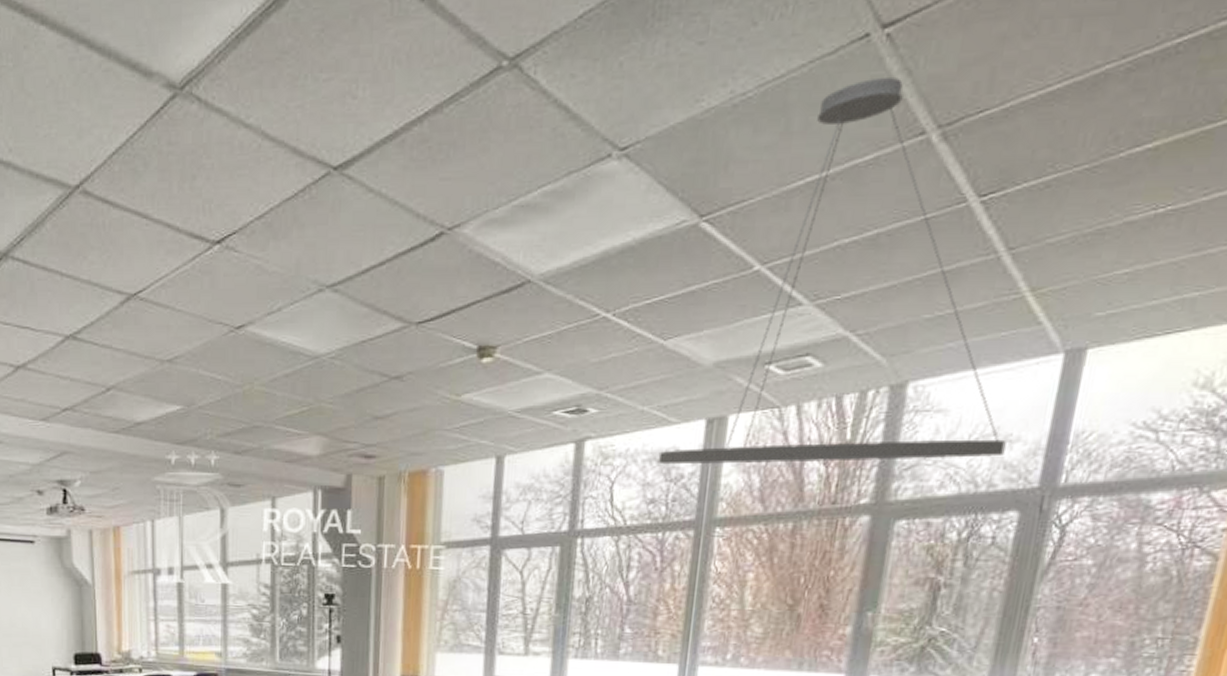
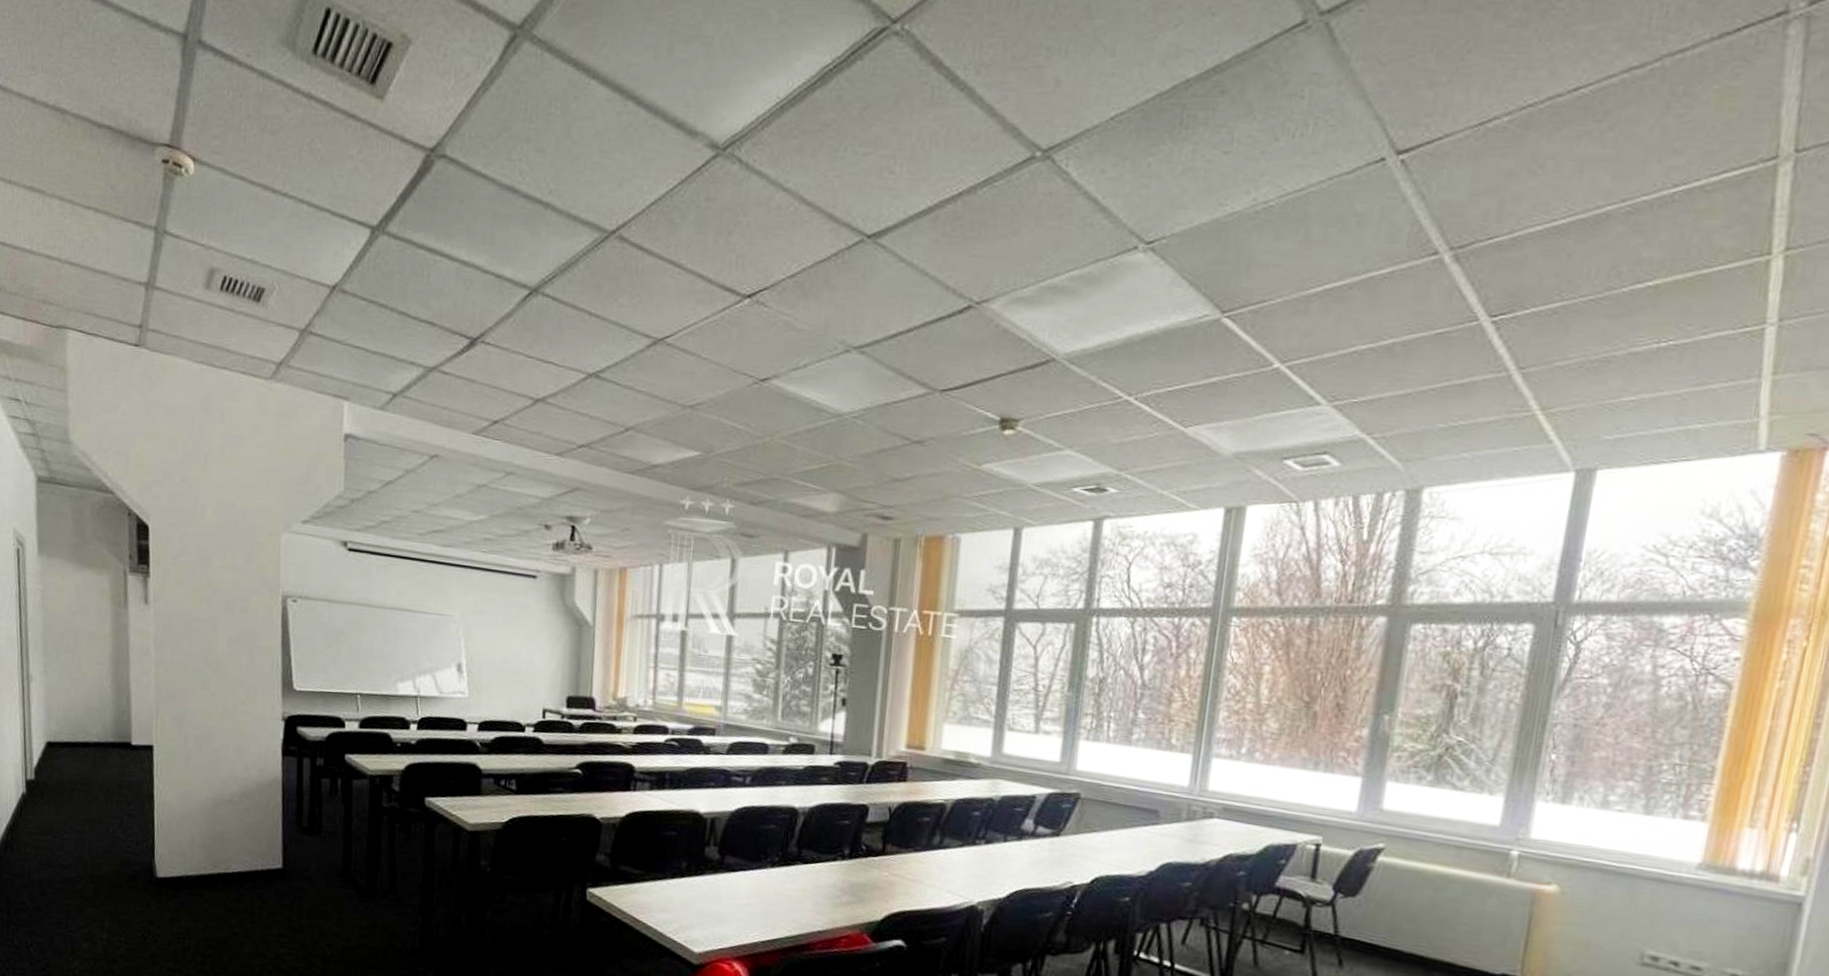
pendant light: present [657,76,1006,465] -> none [1175,198,1520,568]

